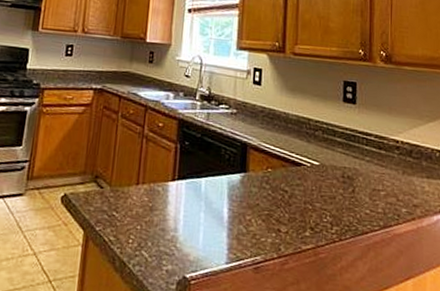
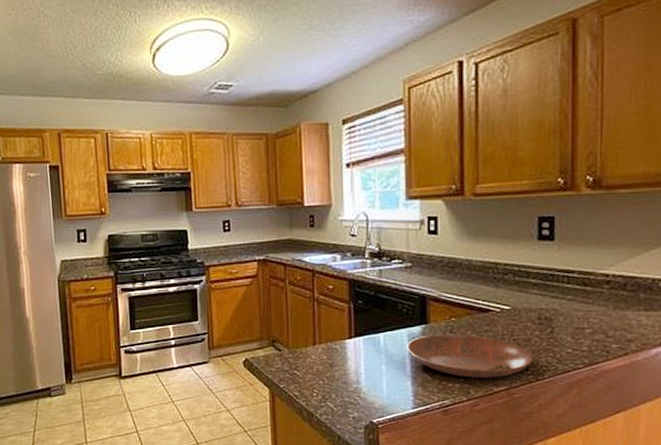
bowl: none [225,184,337,235] -> present [406,334,533,378]

